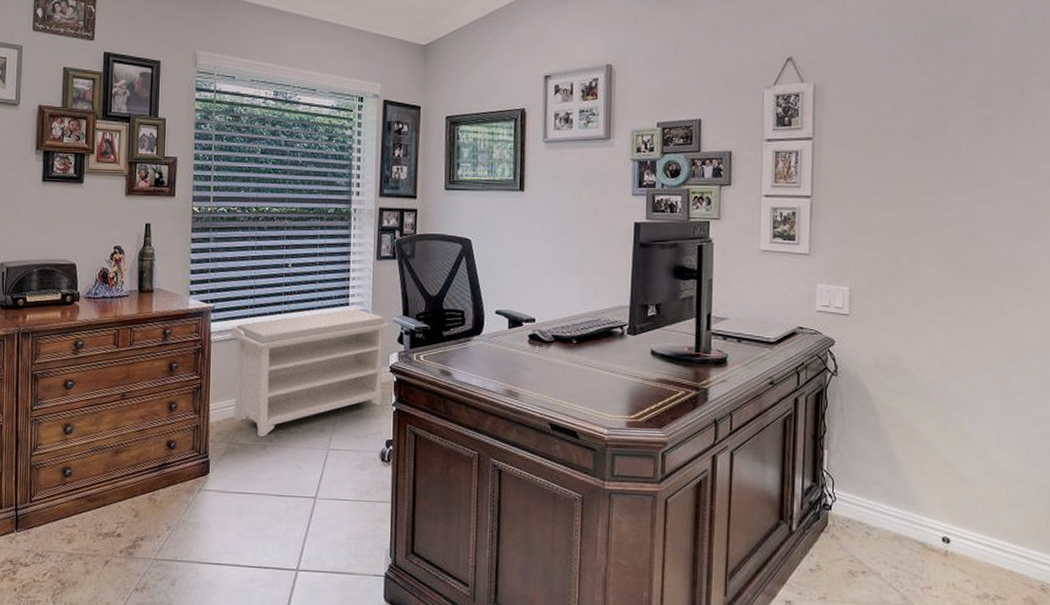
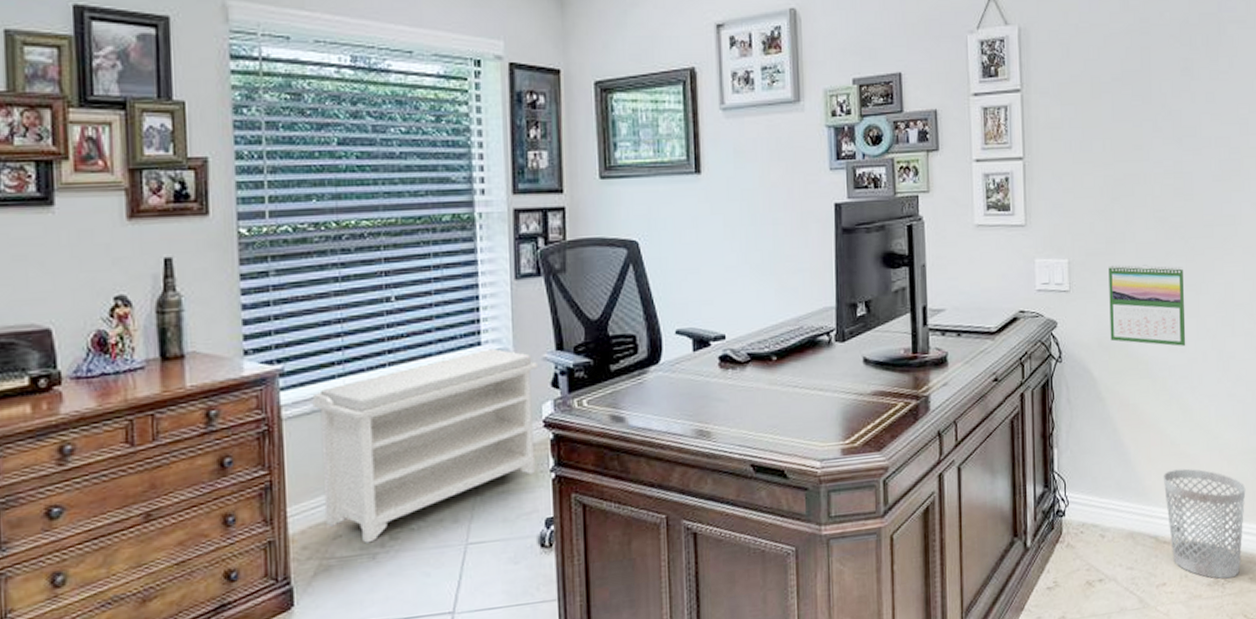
calendar: none [888,296,969,376] -> present [1108,265,1186,346]
wastebasket: none [934,486,1025,595] -> present [1163,468,1246,579]

